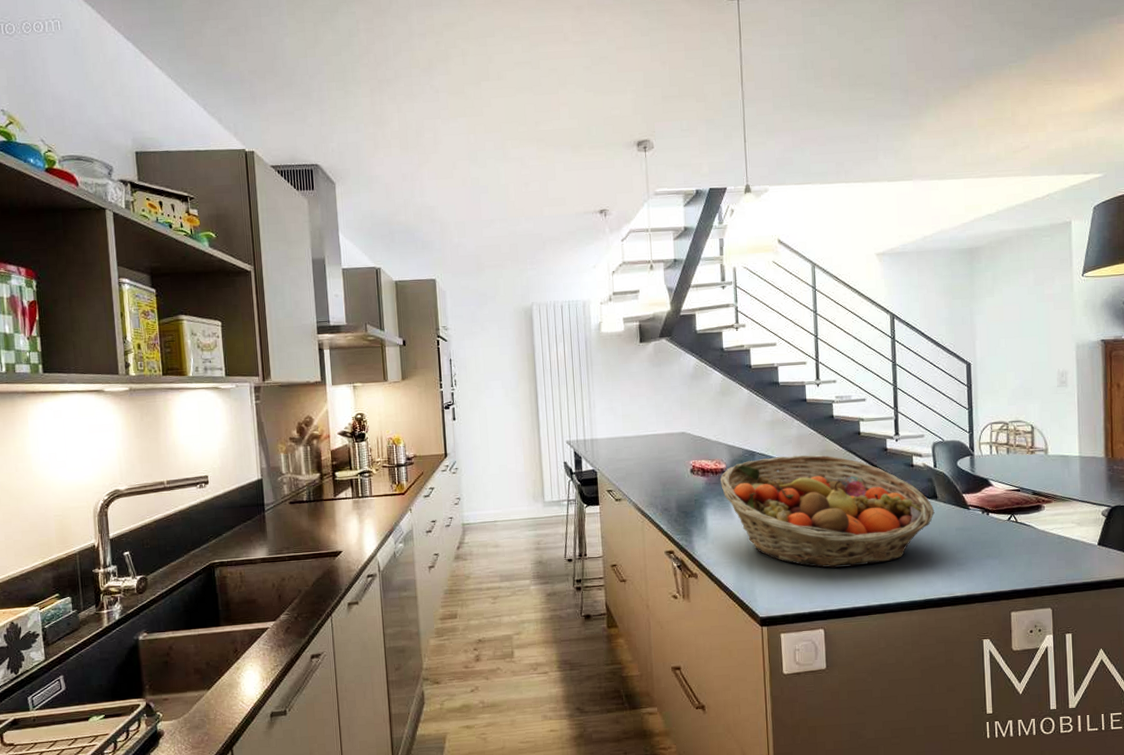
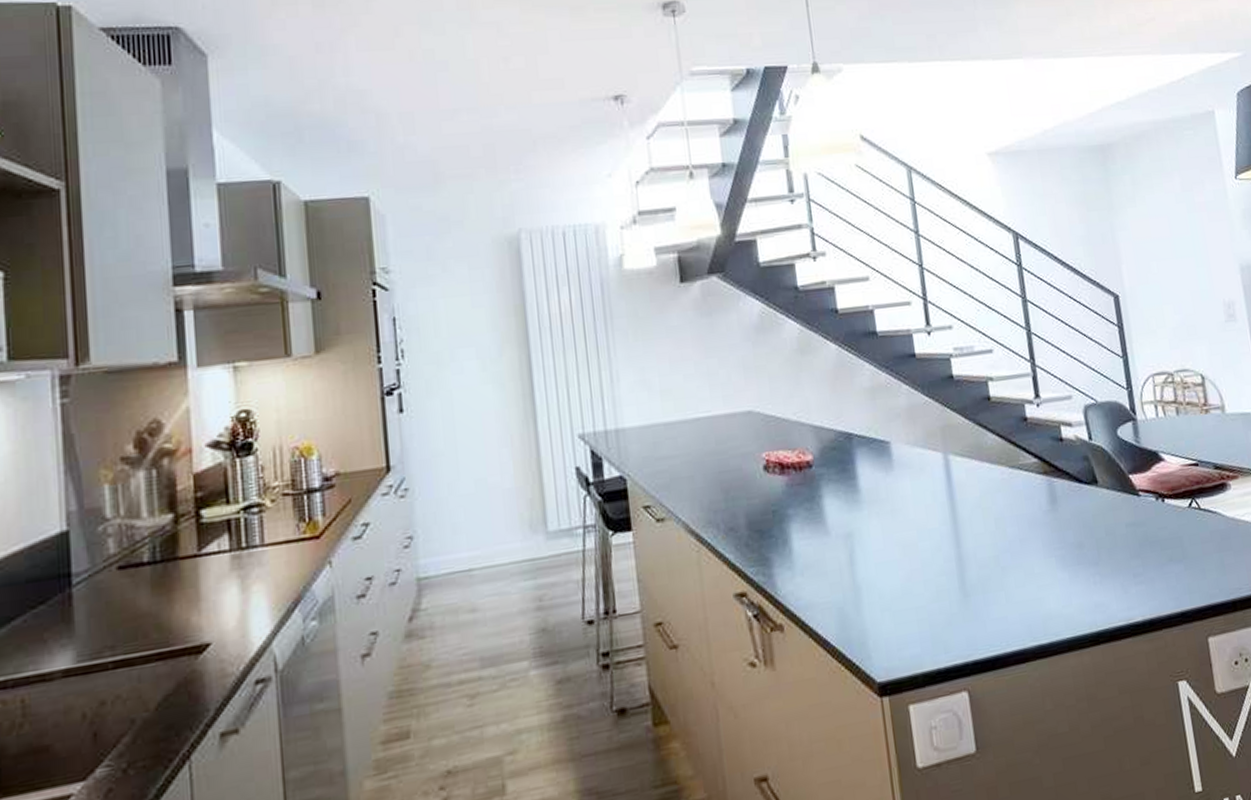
fruit basket: present [720,455,935,568] -> none [806,432,1097,598]

